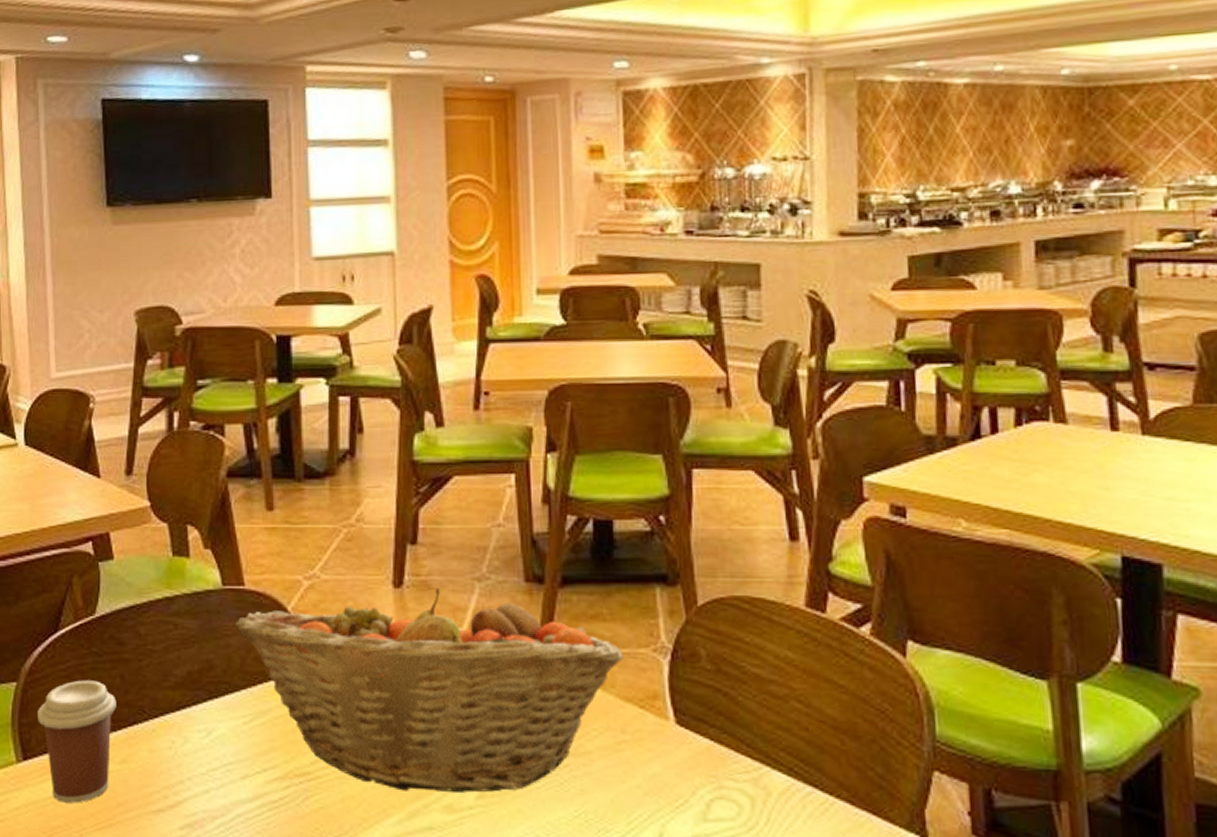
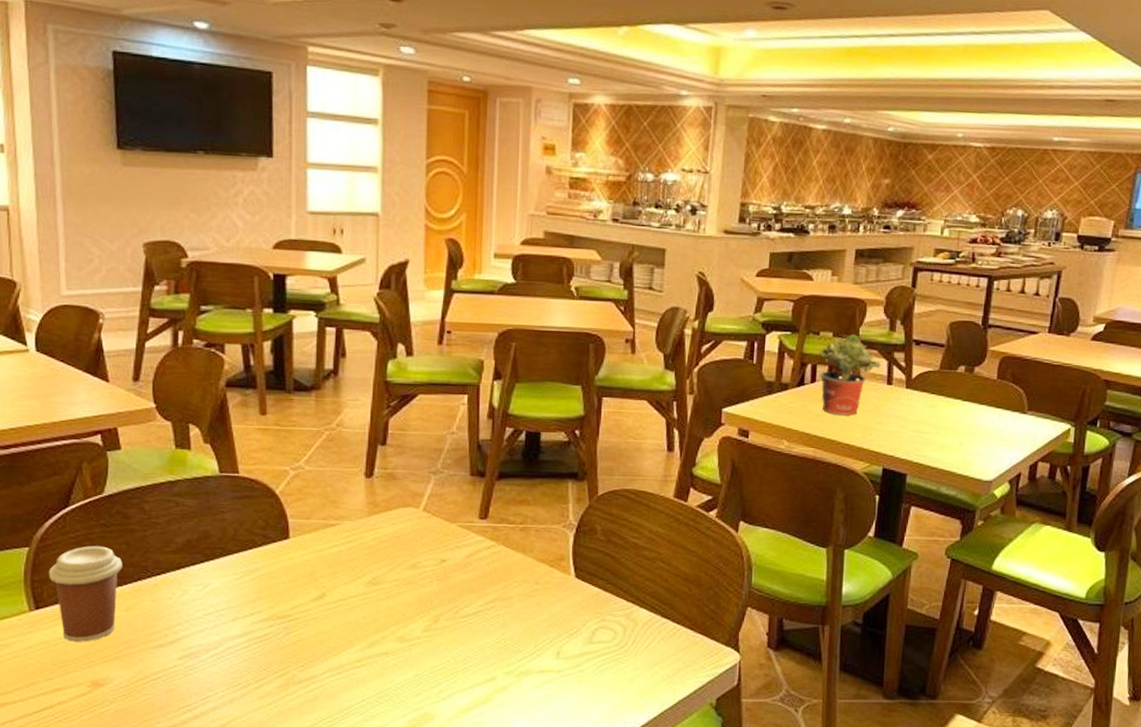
fruit basket: present [236,588,624,793] -> none [230,479,542,628]
potted plant: none [997,361,1097,479] -> present [819,334,881,416]

